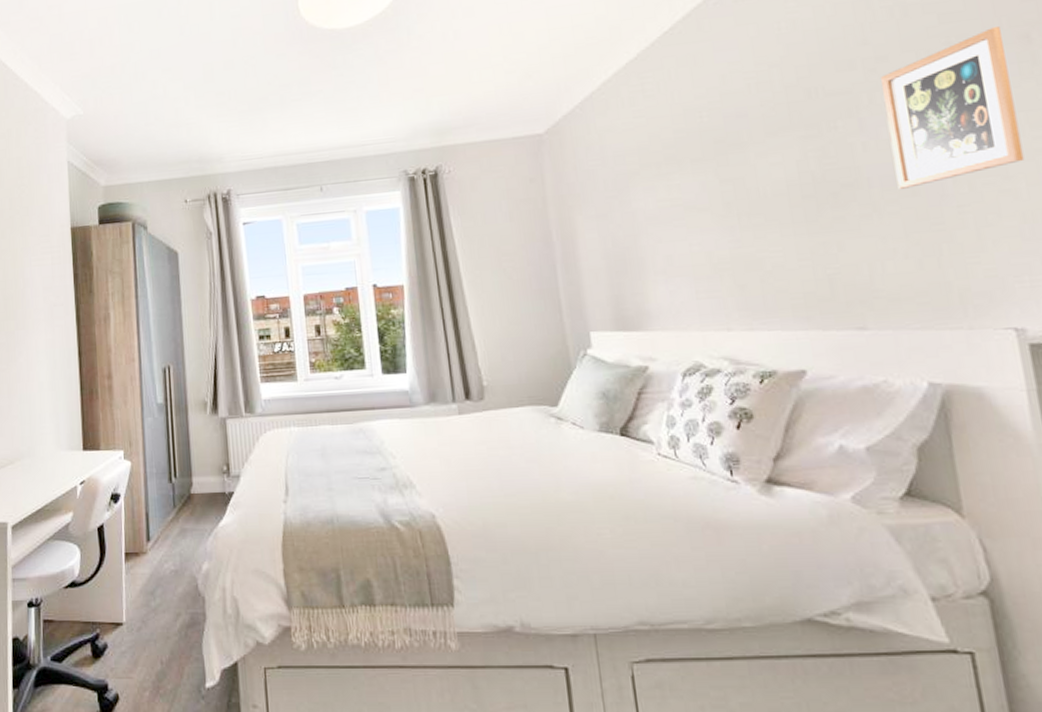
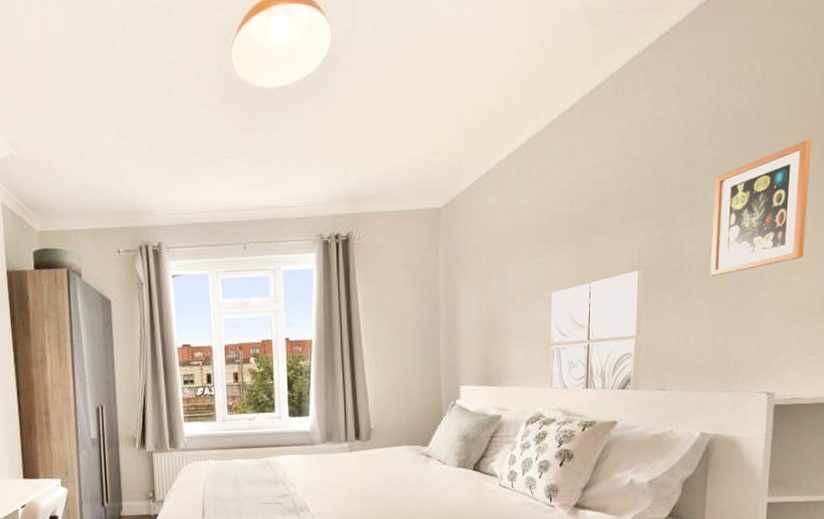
wall art: none [691,187,831,334] -> present [550,270,644,392]

